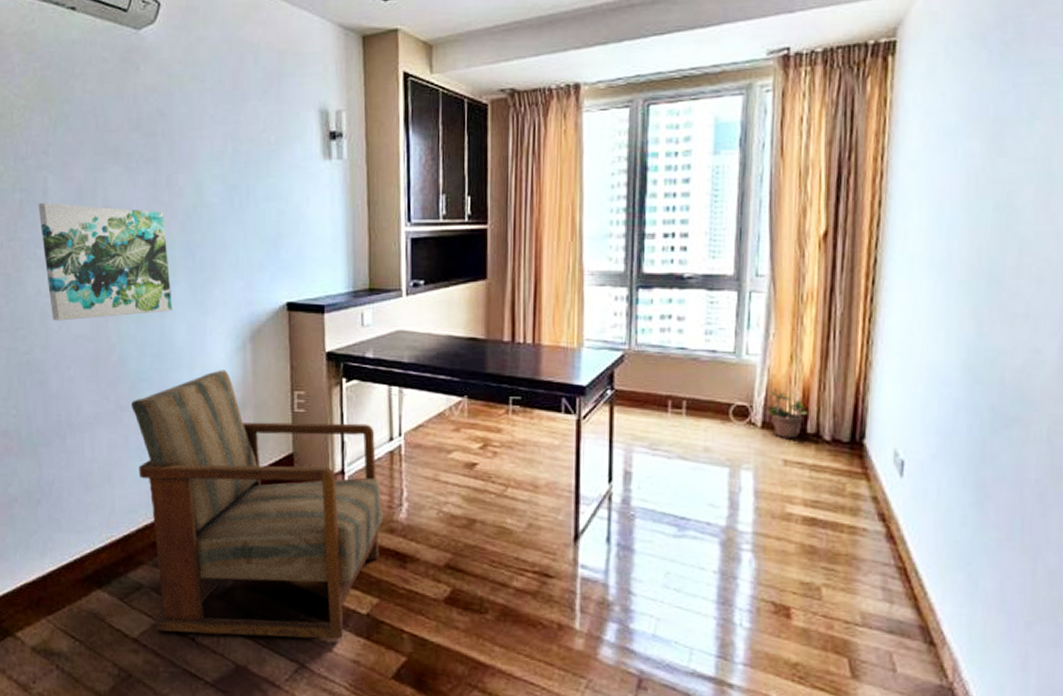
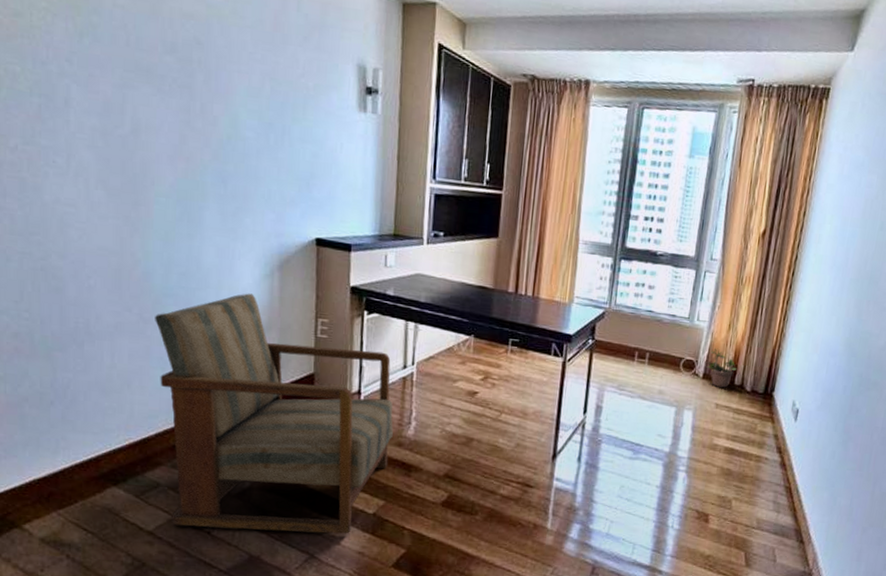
wall art: present [38,202,173,321] -> none [59,110,202,235]

